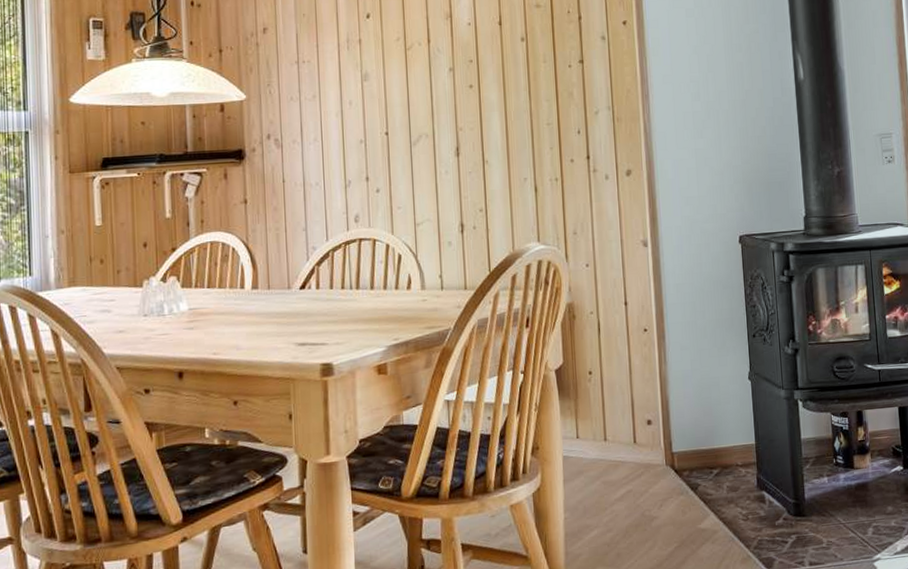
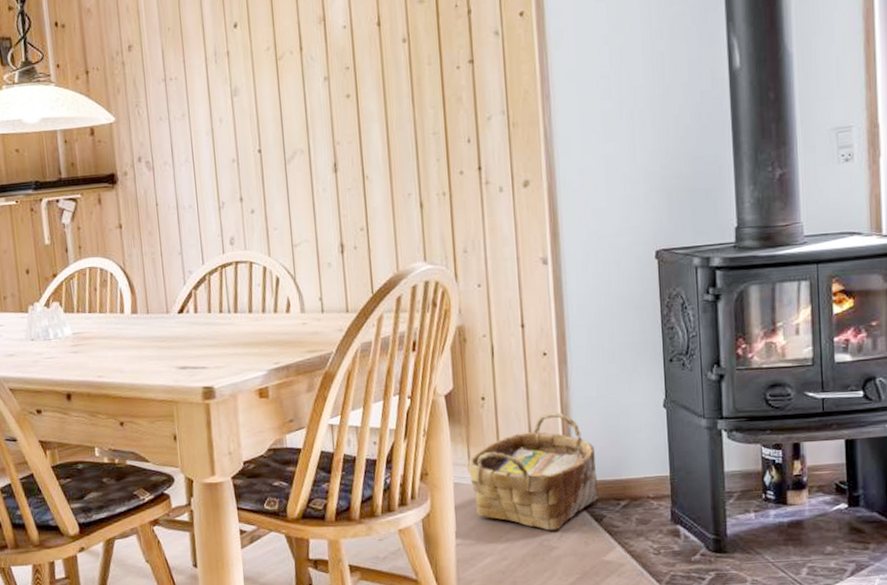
woven basket: none [575,385,694,501] -> present [467,412,599,531]

